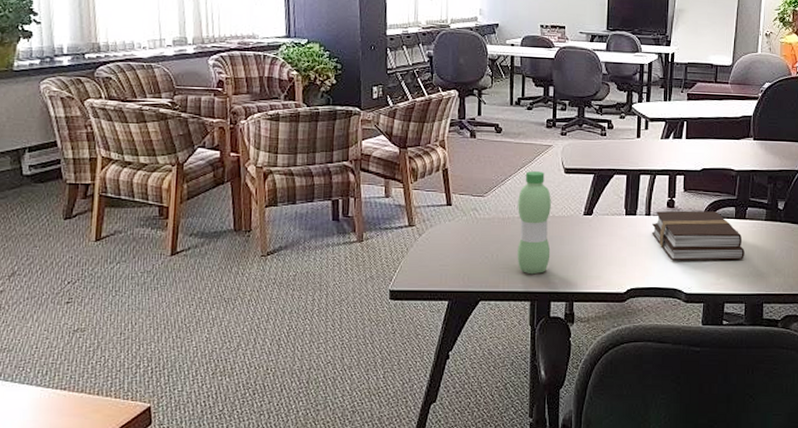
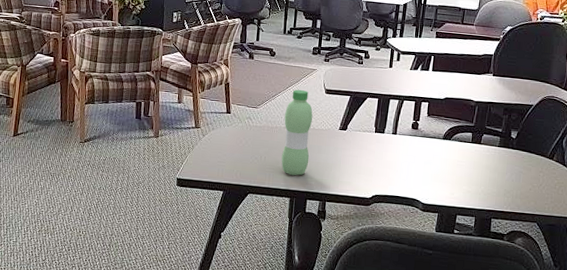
book: present [652,211,745,261] -> none [397,131,478,179]

